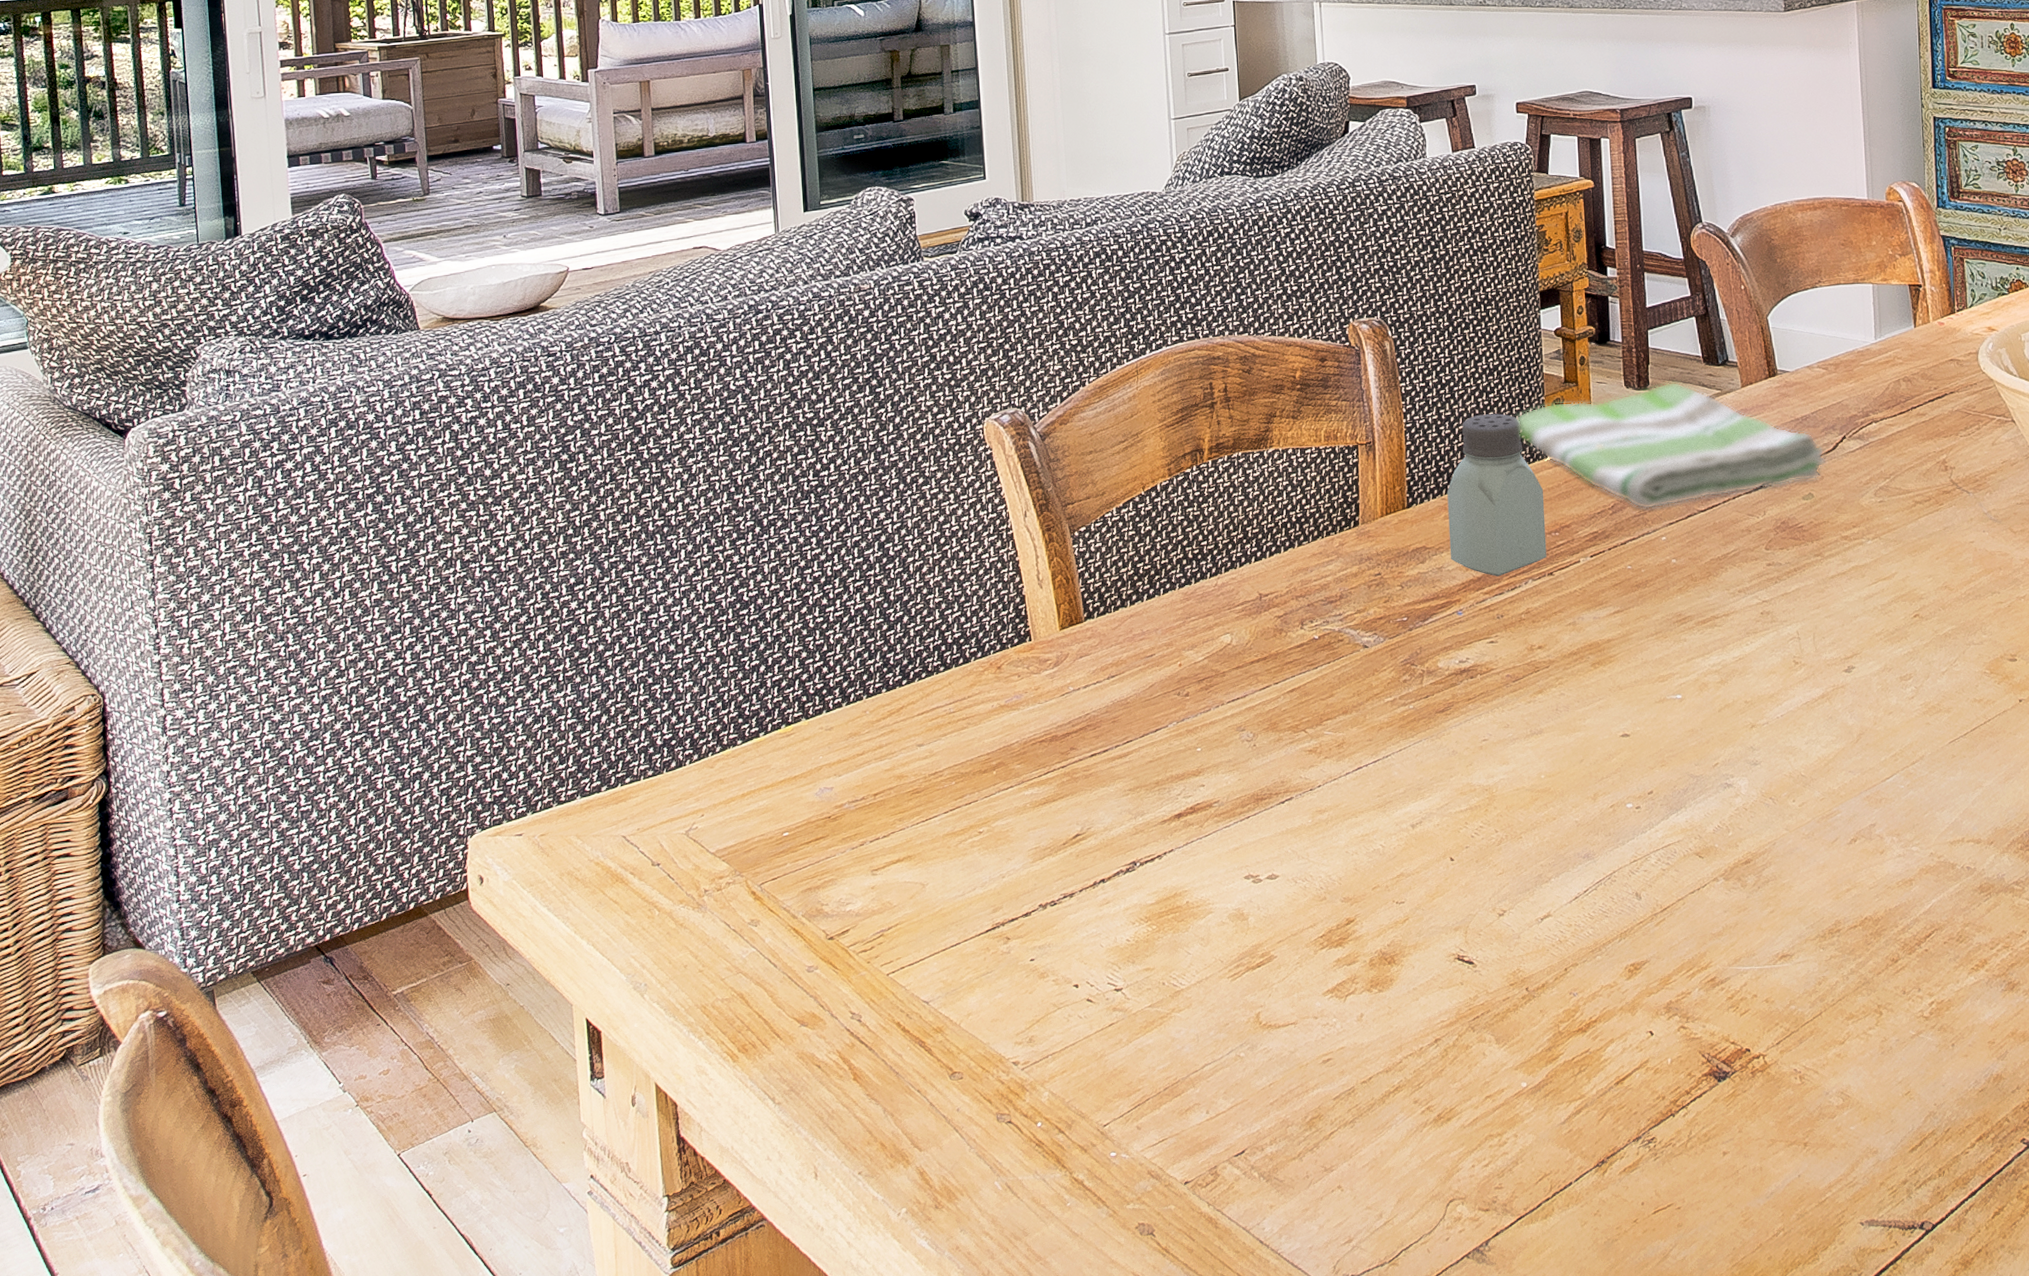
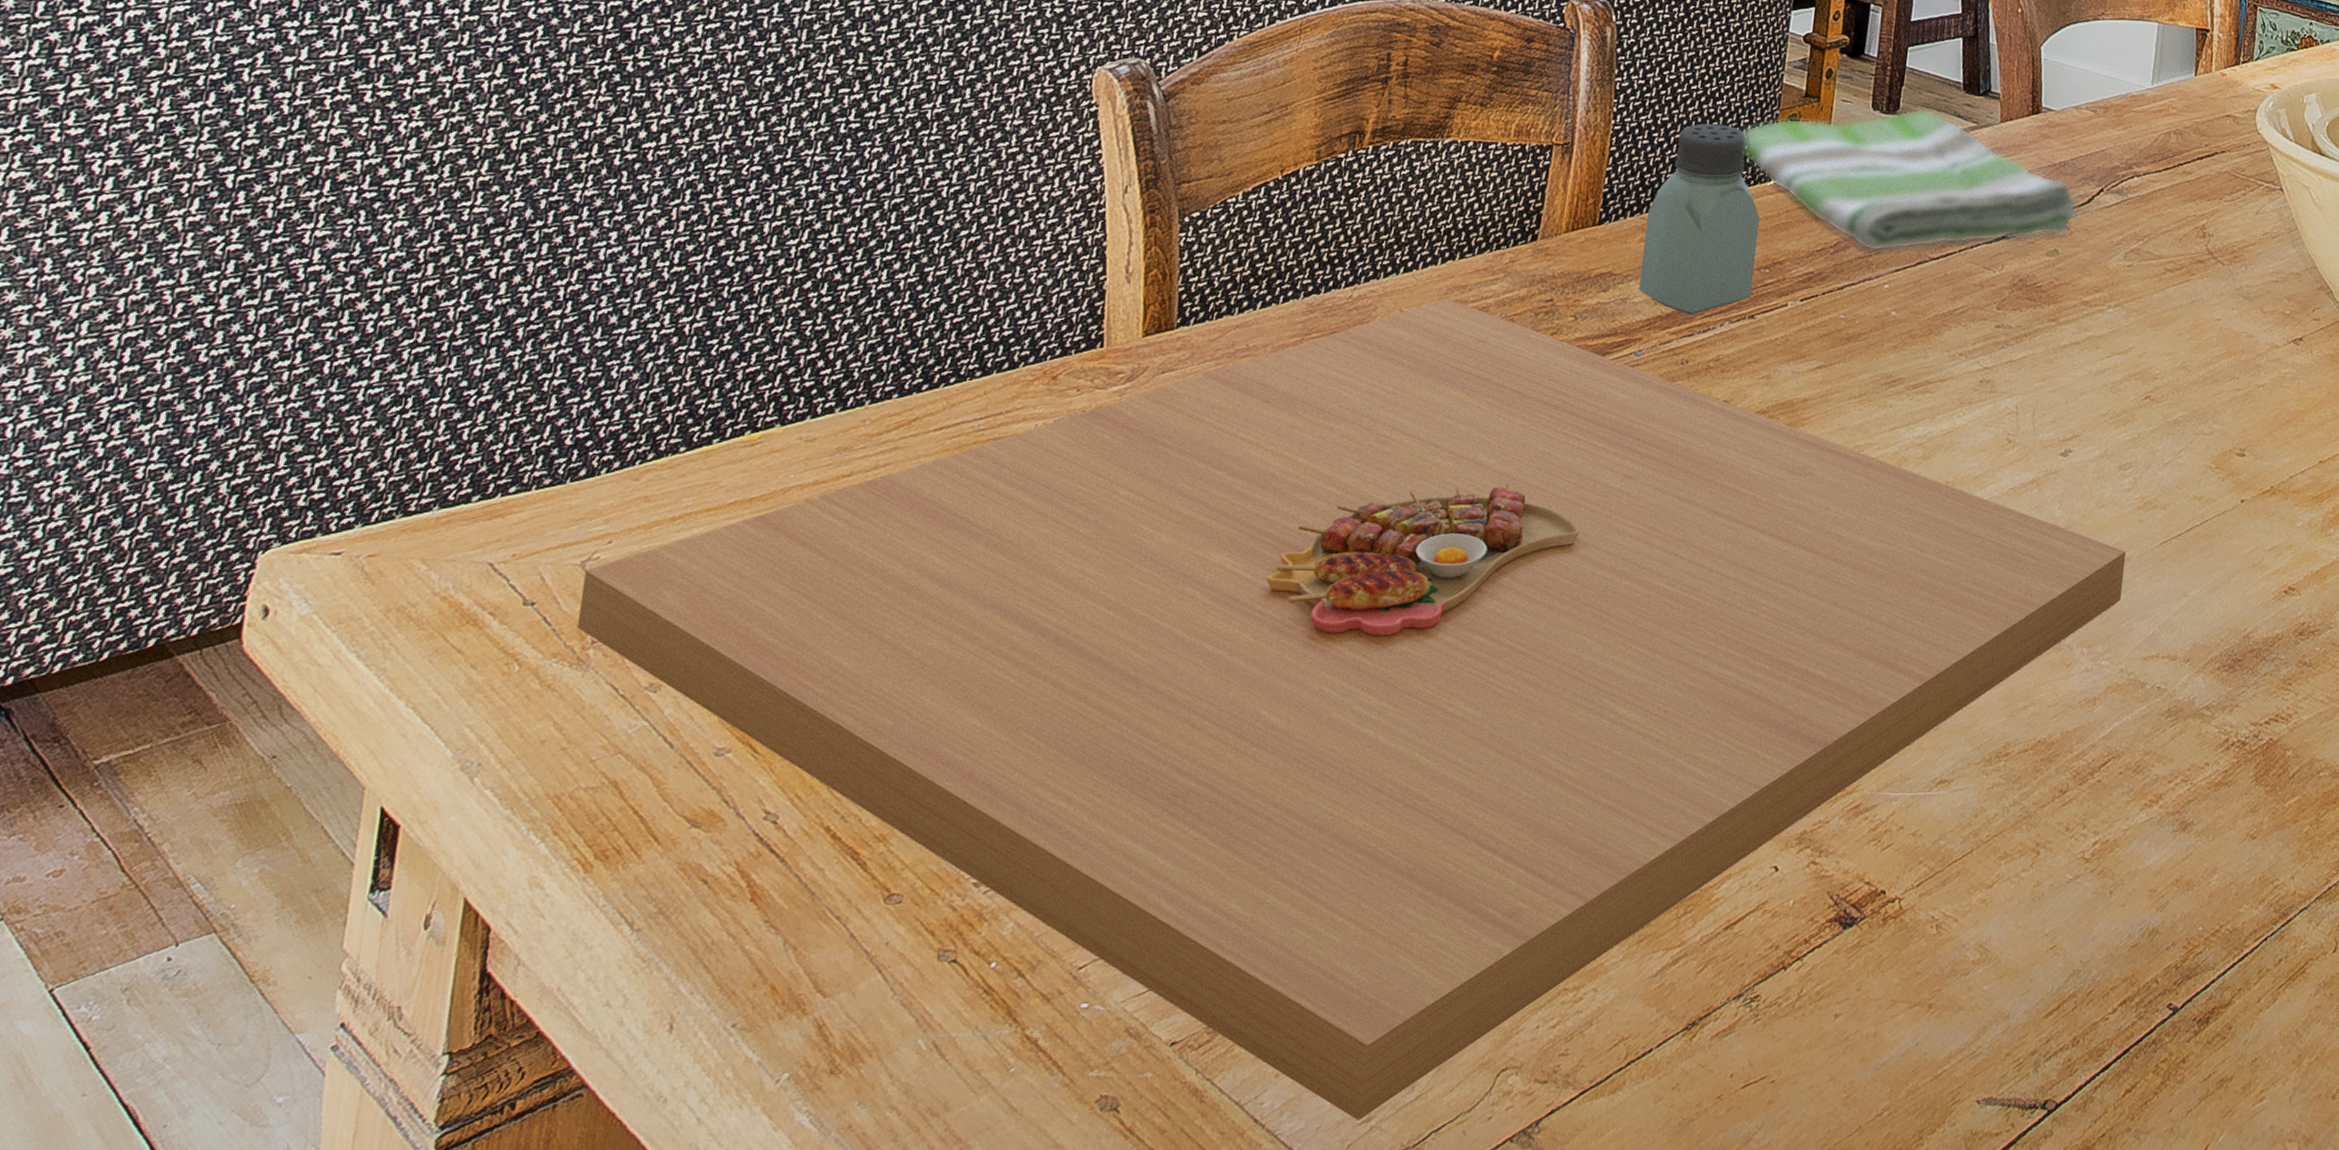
platter: none [689,579,1921,1241] -> present [577,298,2127,1120]

